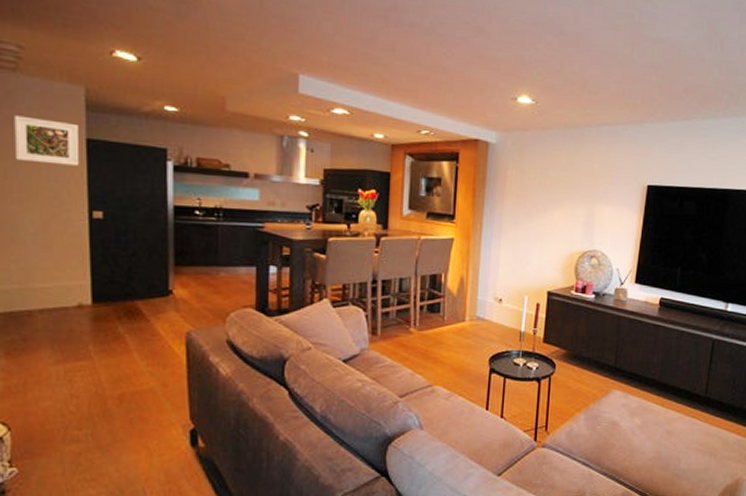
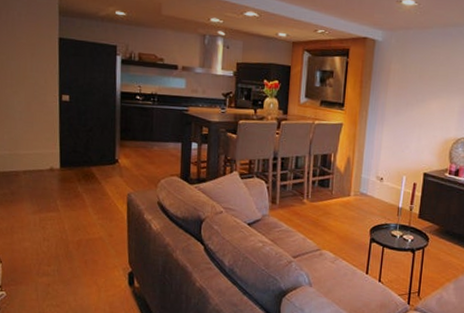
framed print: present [14,115,80,166] -> none [8,19,54,59]

